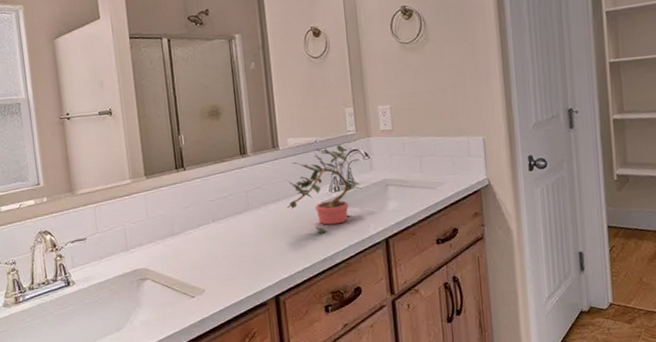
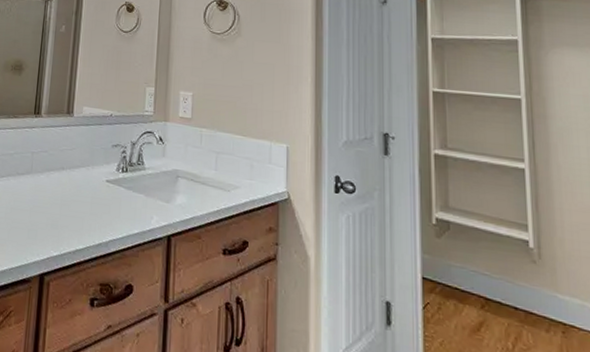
potted plant: present [287,145,362,234] -> none [70,123,151,215]

